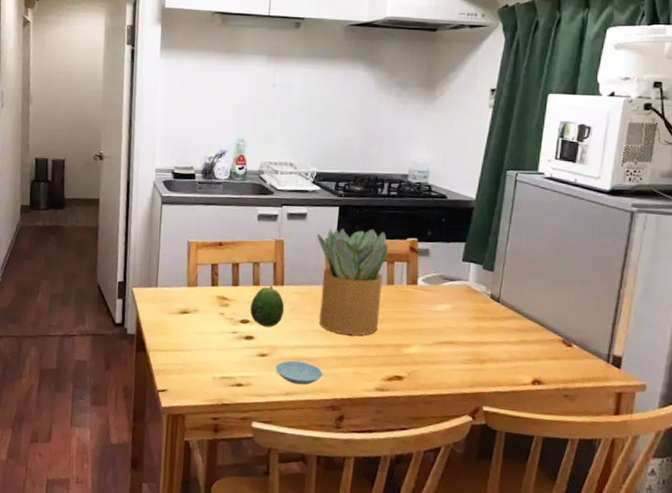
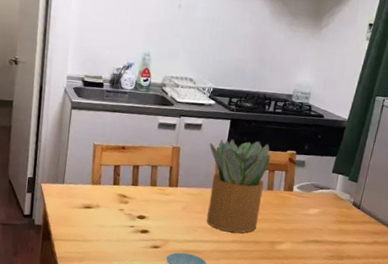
fruit: present [250,285,285,327] -> none [147,187,178,223]

